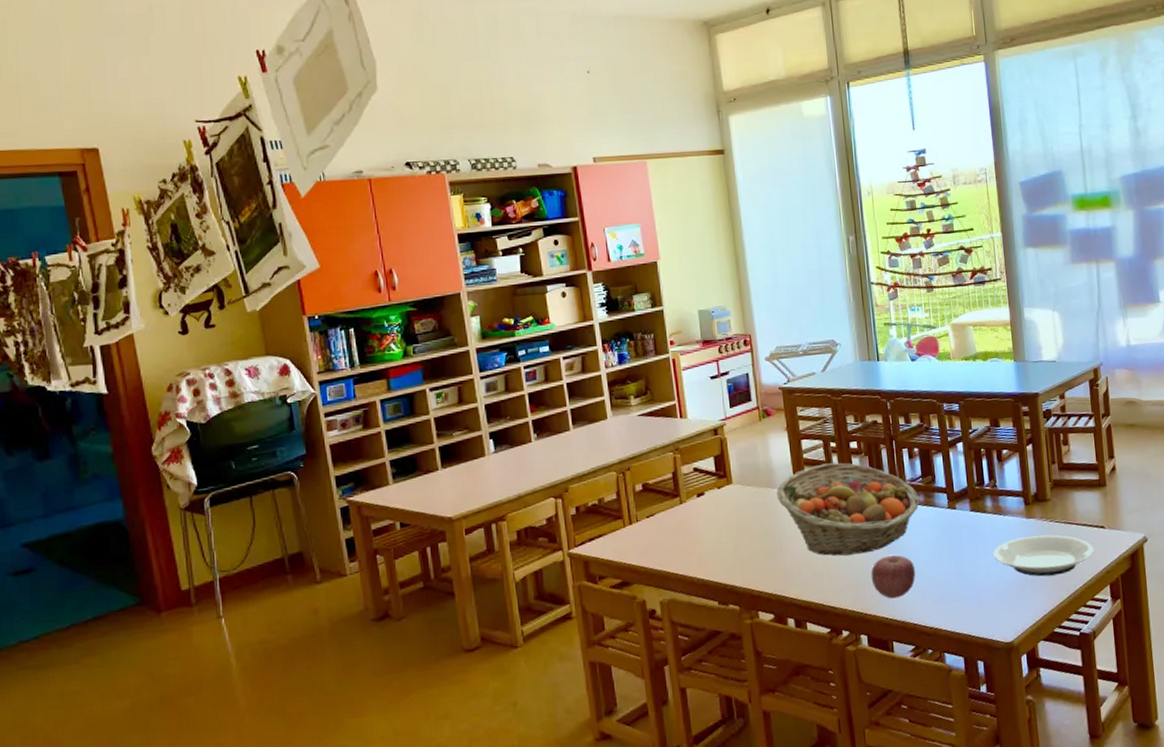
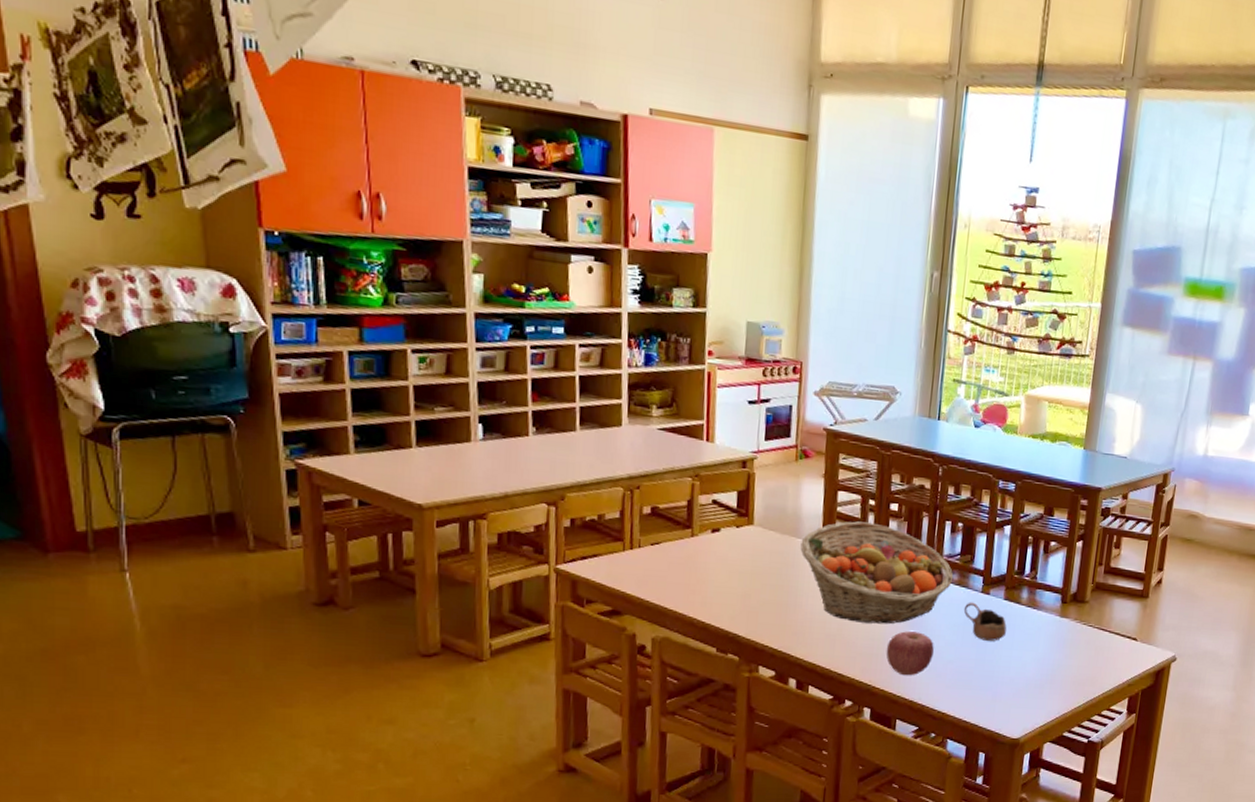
cup: none [934,518,979,553] -> present [963,602,1007,641]
plate: present [993,535,1094,577] -> none [1018,635,1121,680]

